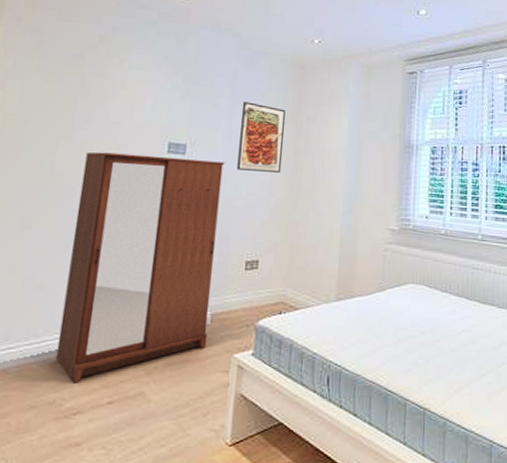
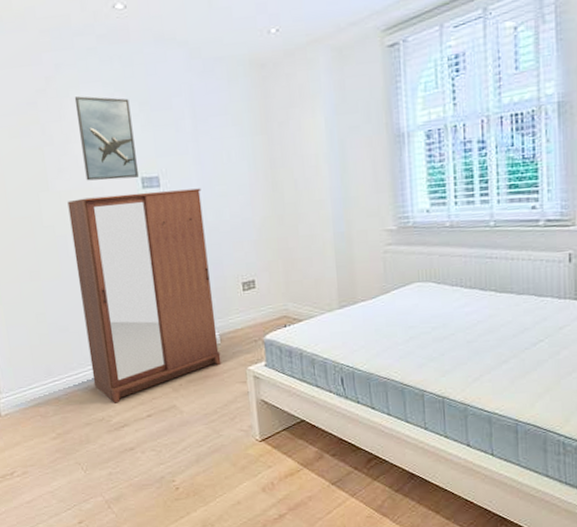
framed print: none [113,58,176,142] -> present [74,96,138,181]
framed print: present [237,102,285,173] -> none [205,118,261,194]

